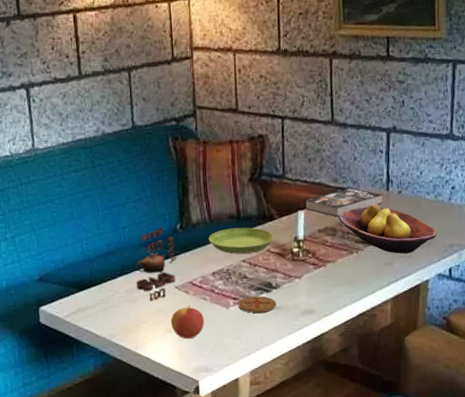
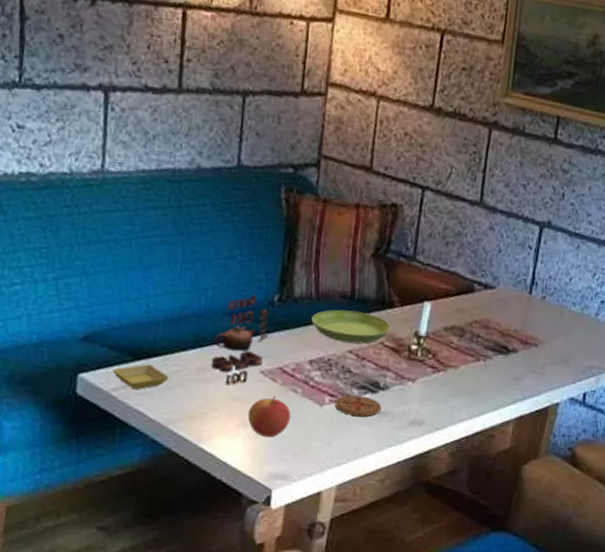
saucer: none [64,293,106,314] -> present [112,364,169,390]
book: present [304,187,383,217] -> none [432,283,525,316]
fruit bowl: present [338,203,437,254] -> none [469,306,577,370]

